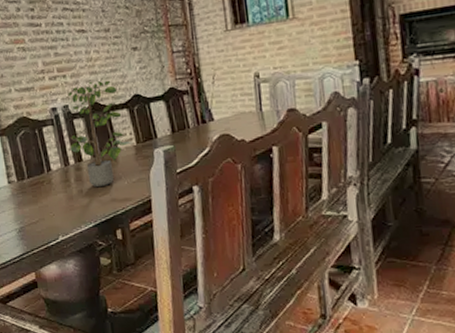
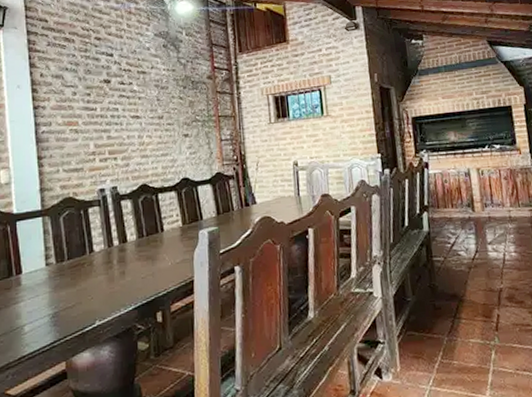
potted plant: present [67,79,133,187] -> none [115,163,179,268]

